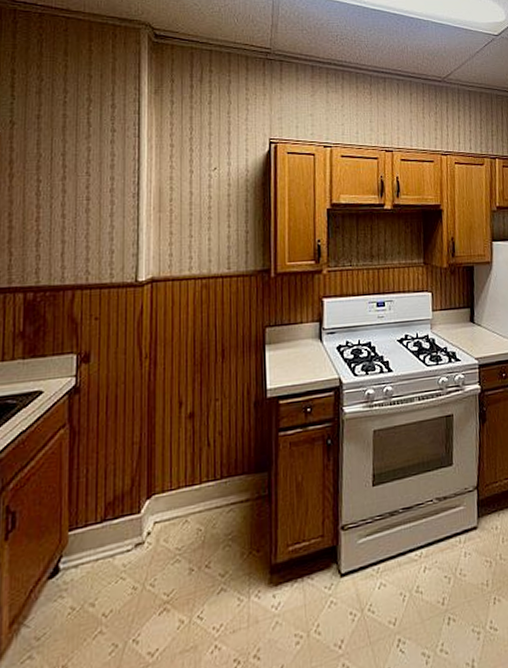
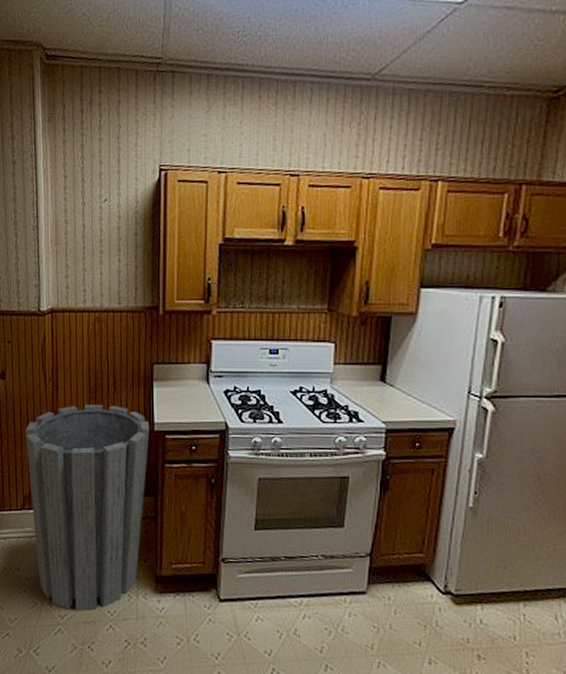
trash can: none [112,376,262,642] -> present [25,404,150,612]

